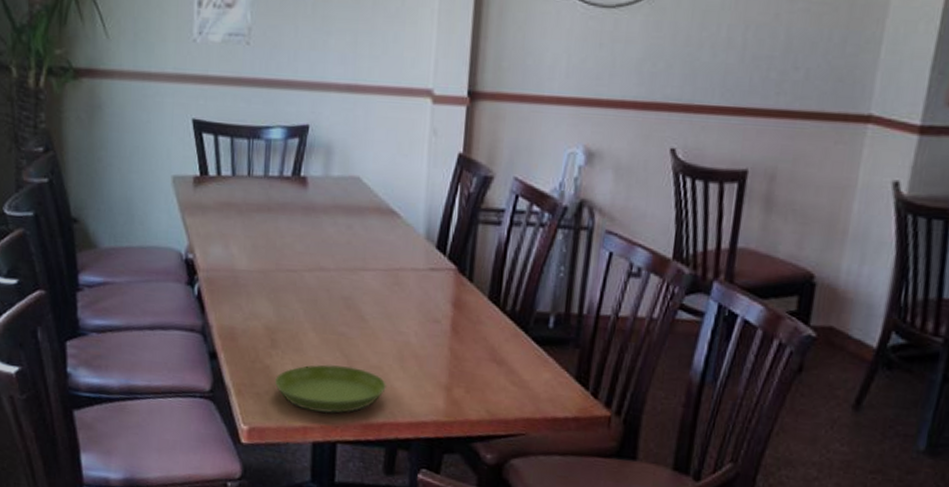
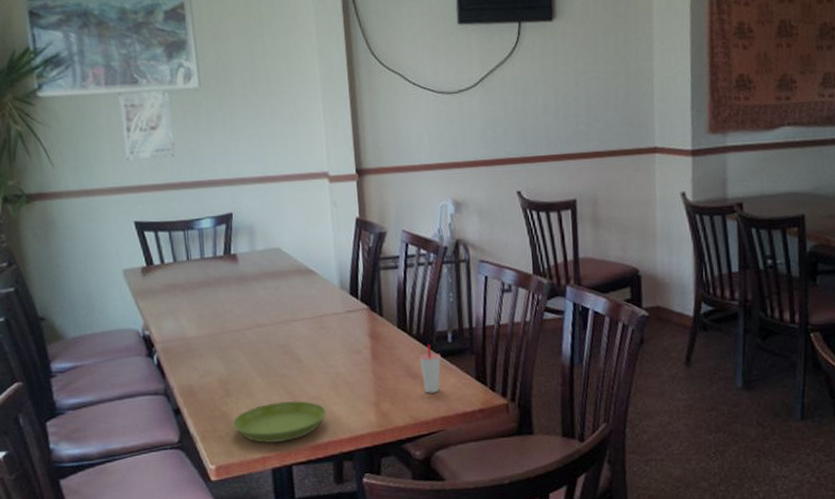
cup: none [509,326,537,387] -> present [418,344,441,393]

